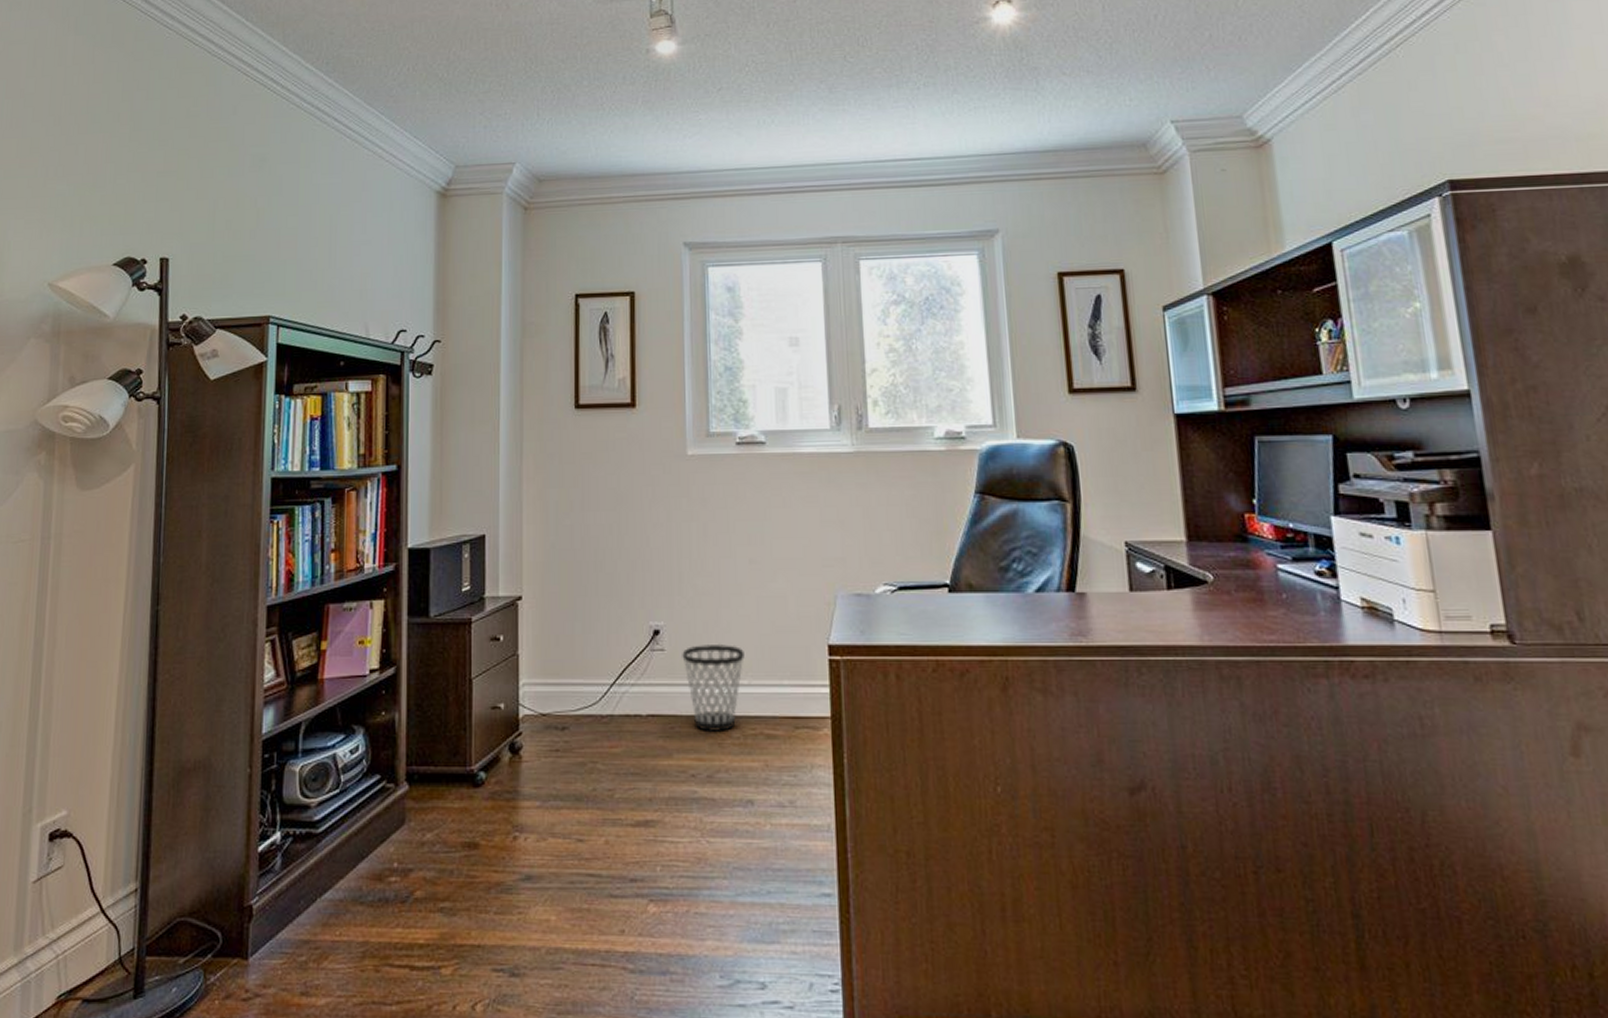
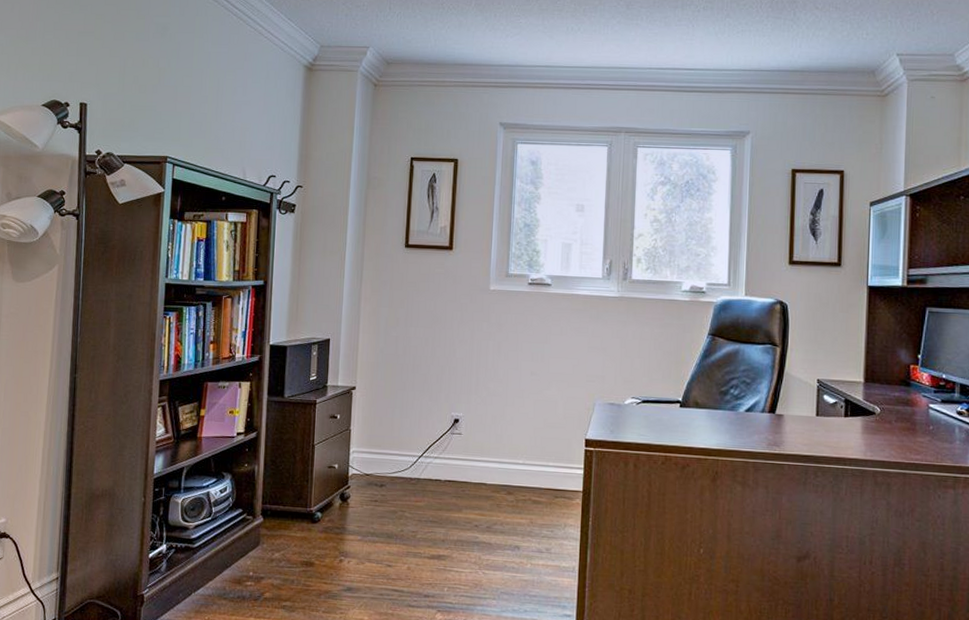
wastebasket: present [682,643,745,733] -> none [474,432,522,496]

